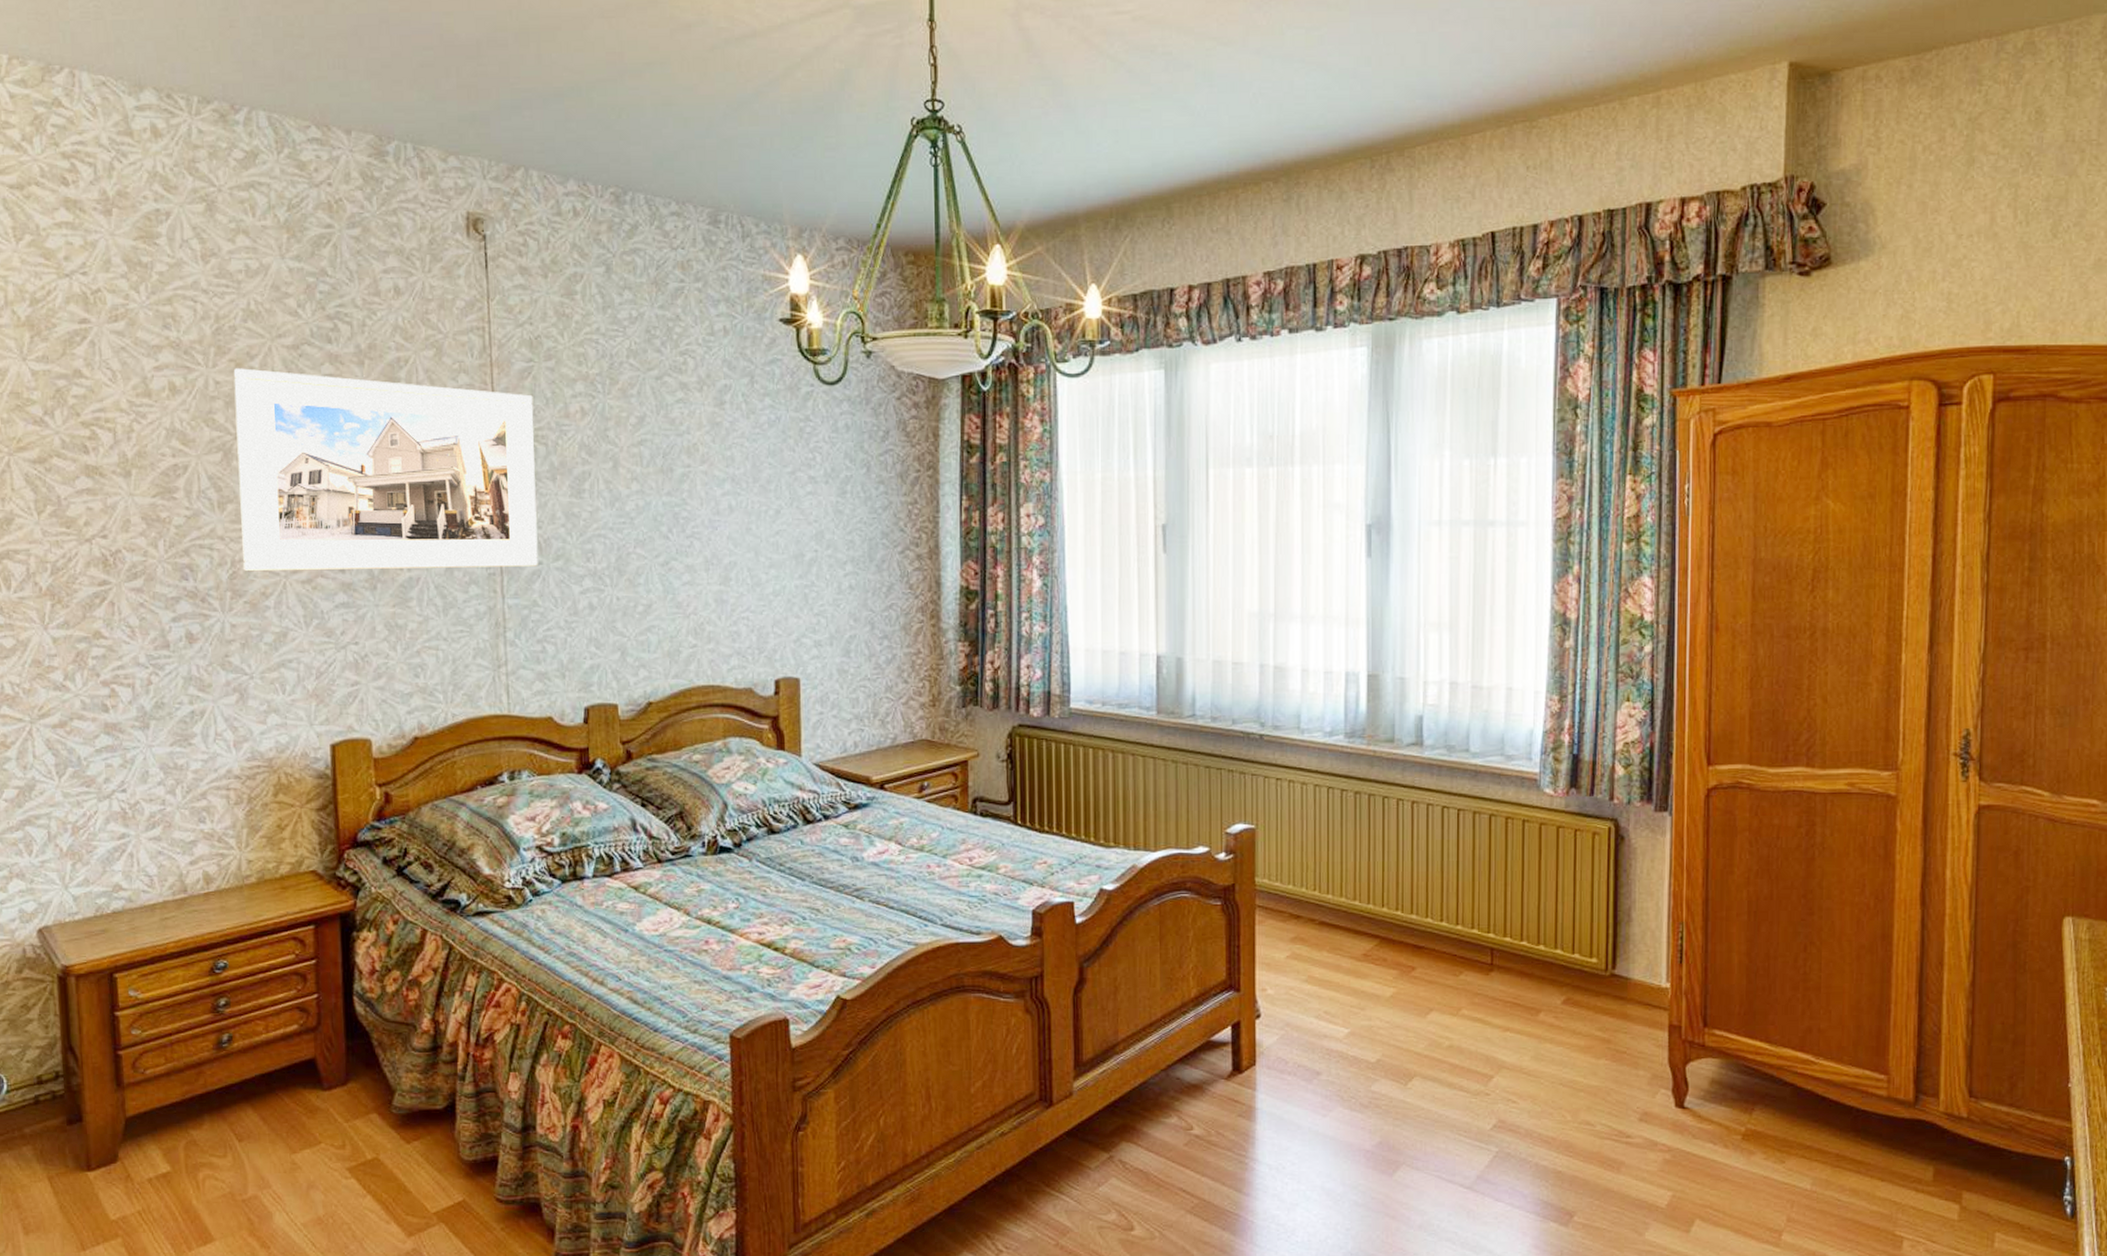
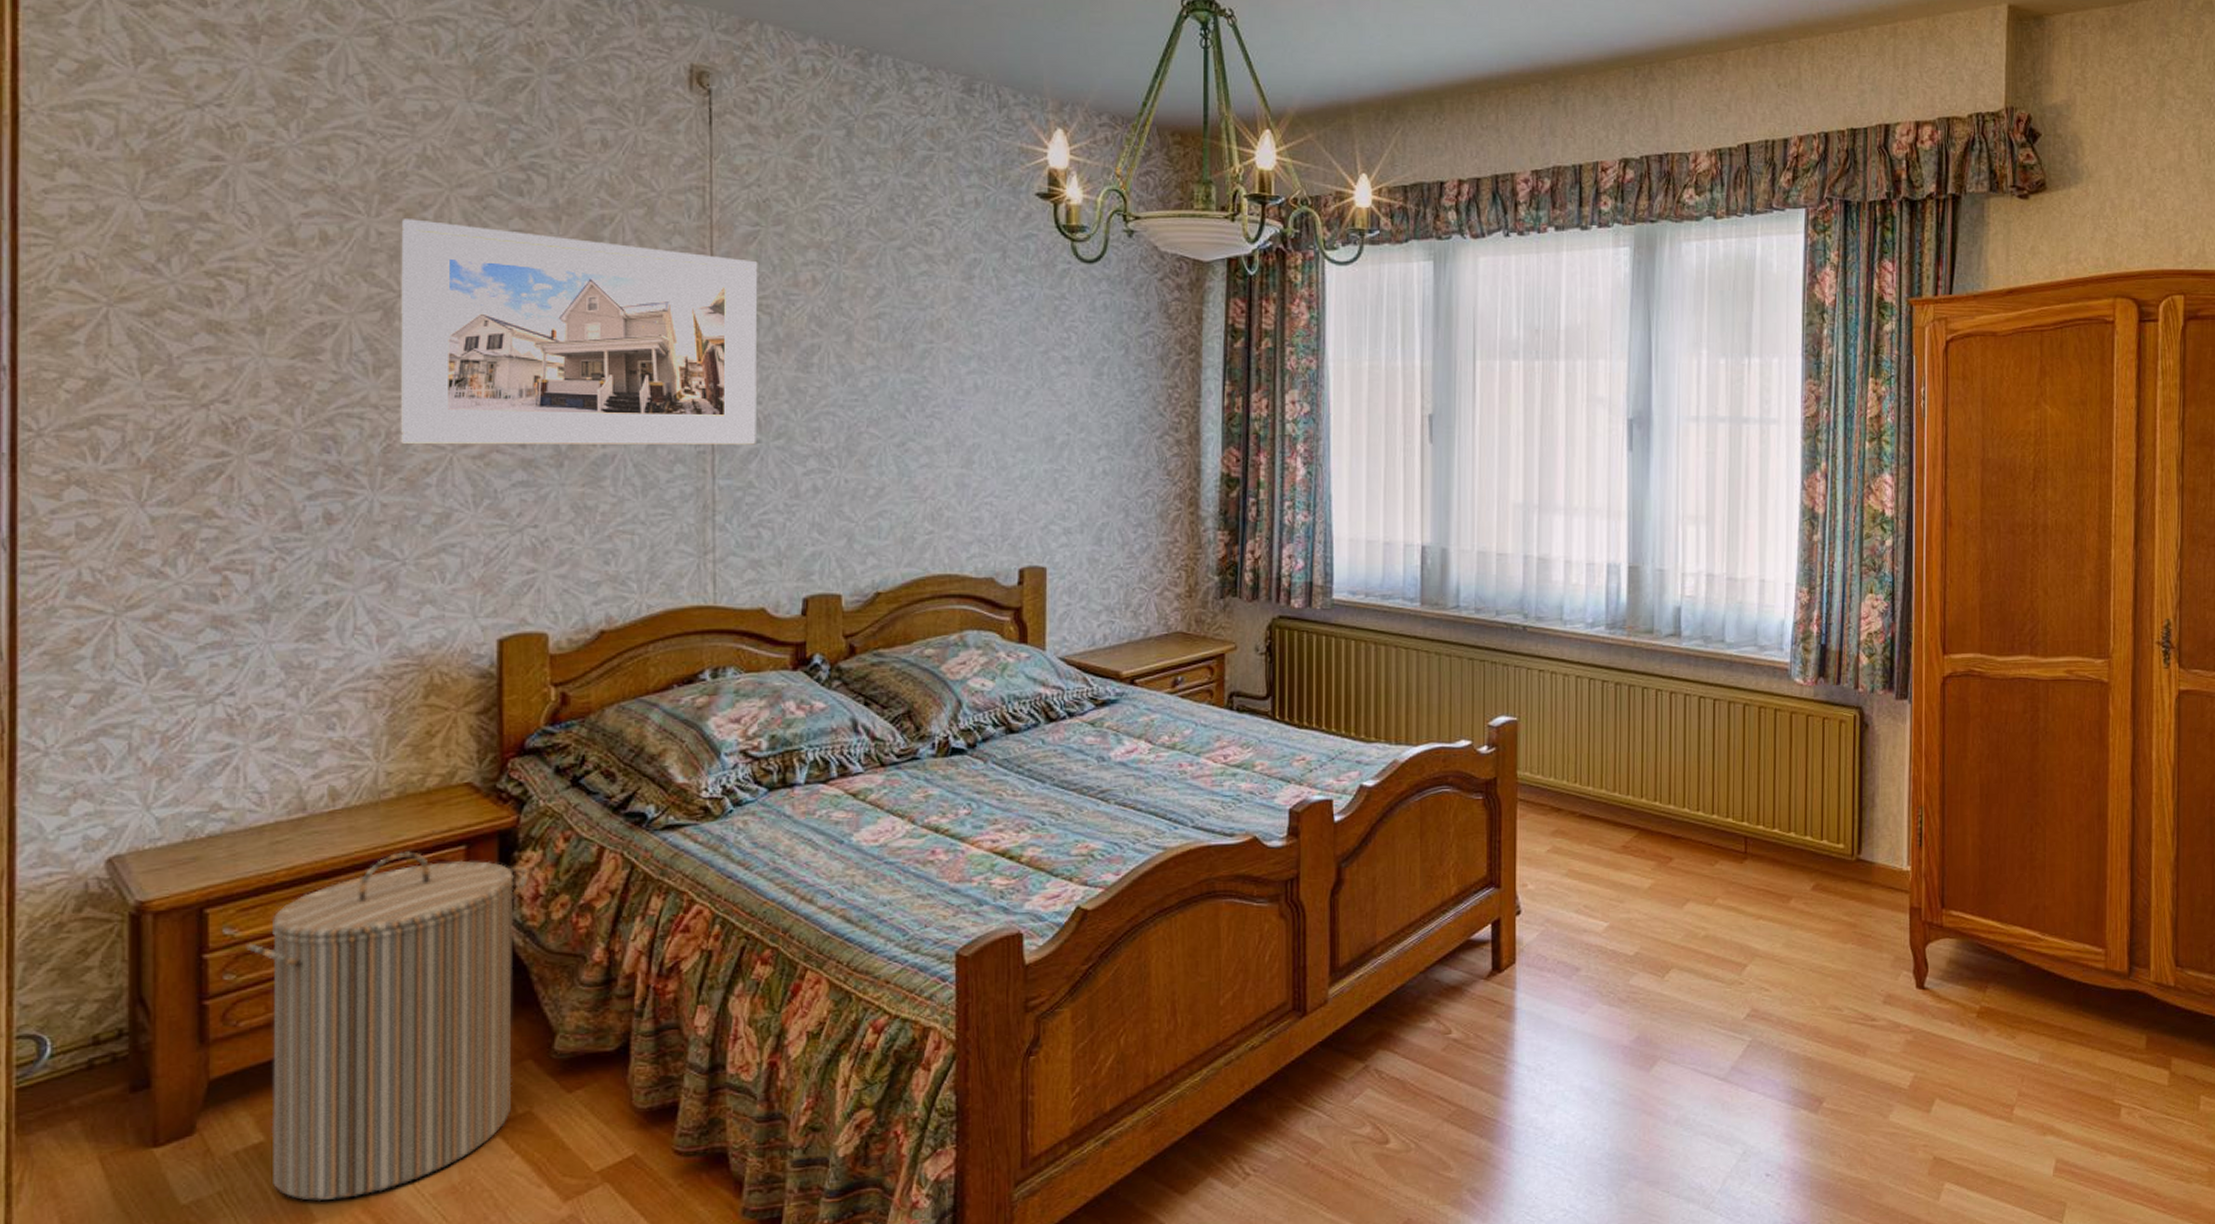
laundry hamper: none [147,929,367,1224] -> present [246,851,530,1202]

